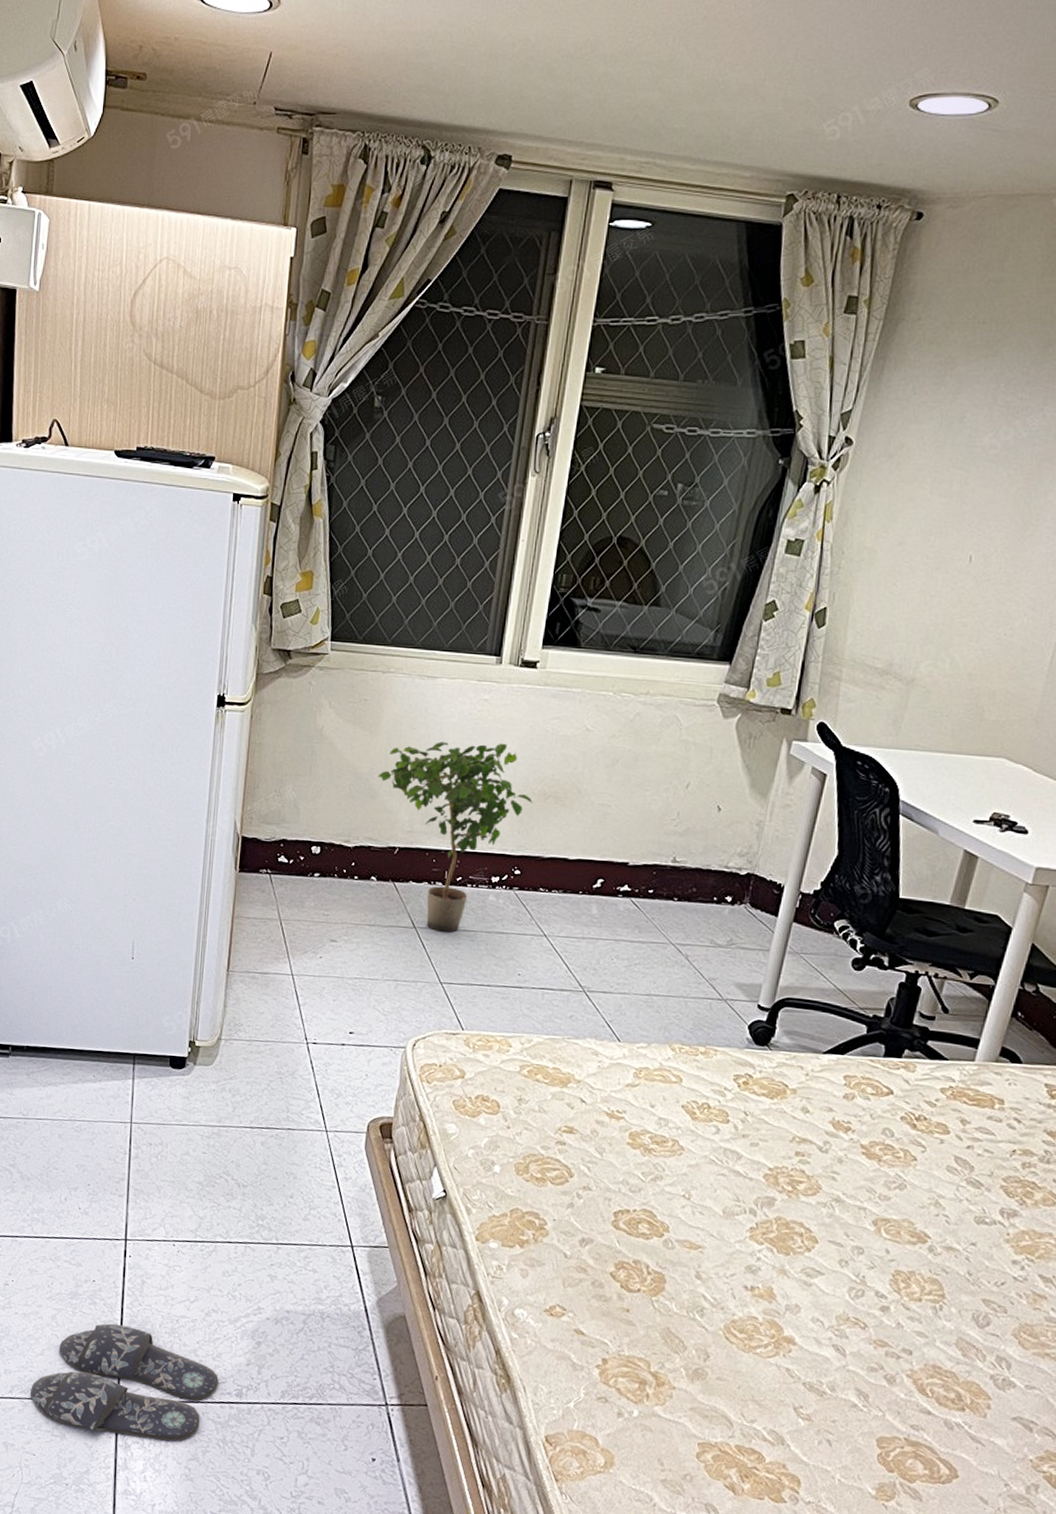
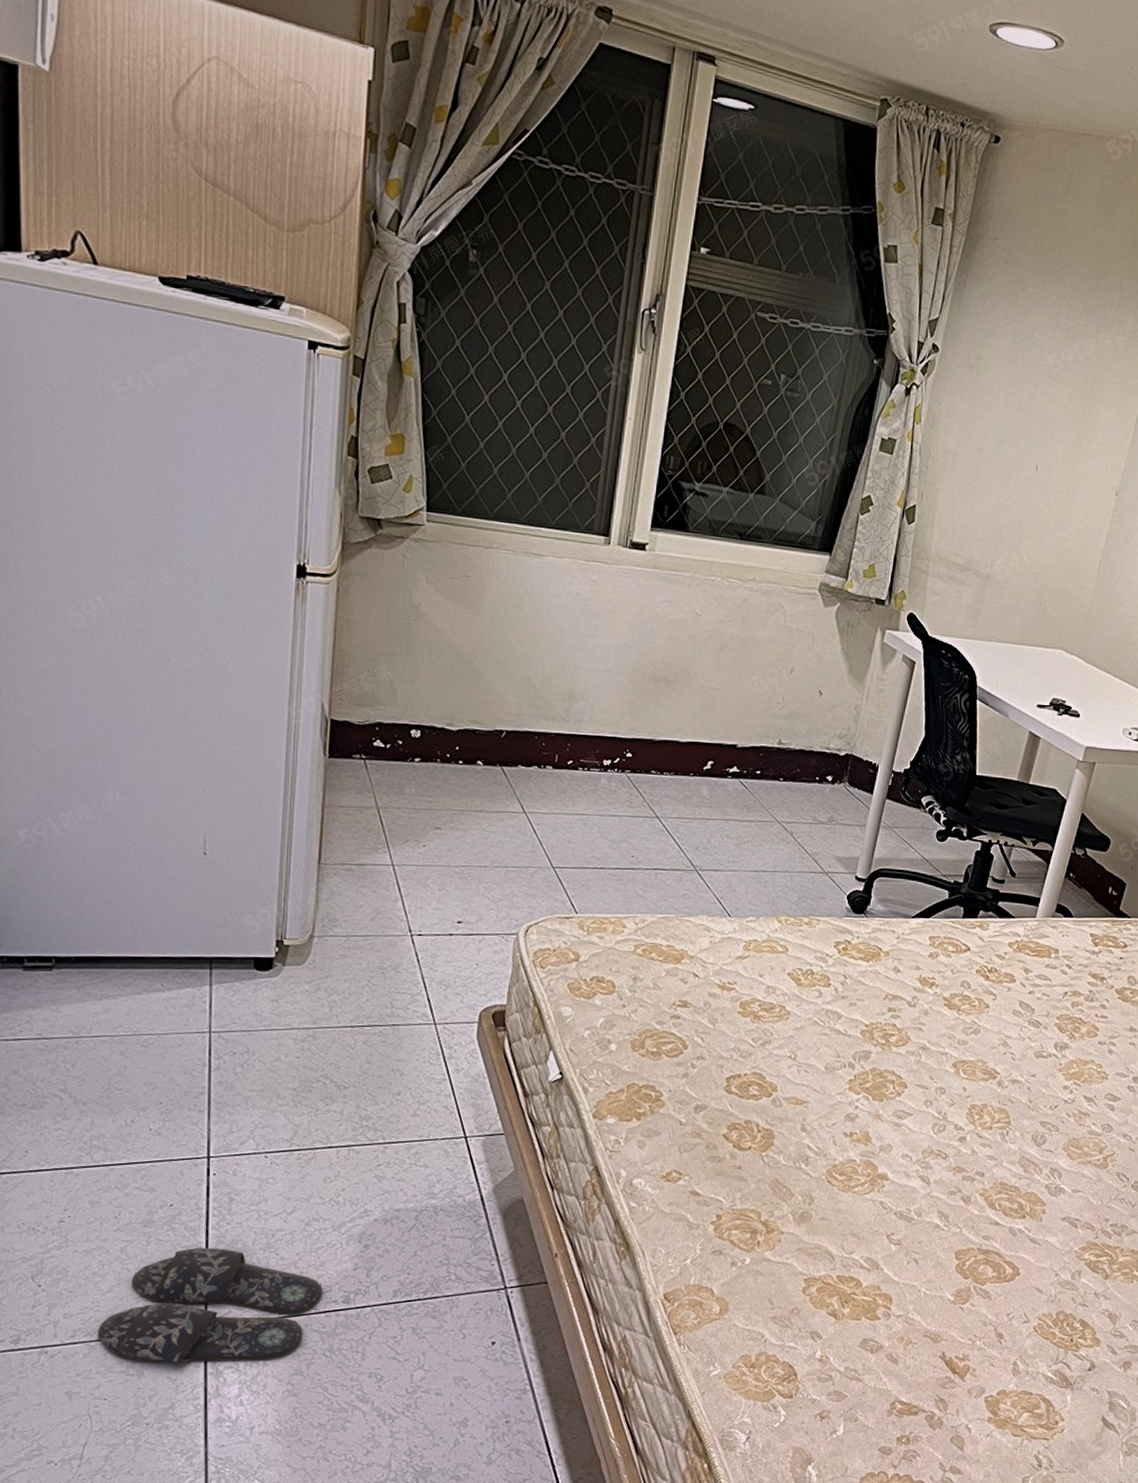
potted plant: present [377,741,533,933] -> none [481,622,643,817]

